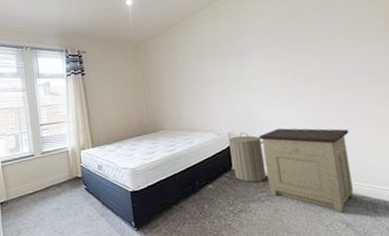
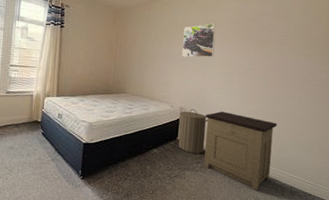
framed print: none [212,33,254,78] -> present [182,23,217,58]

